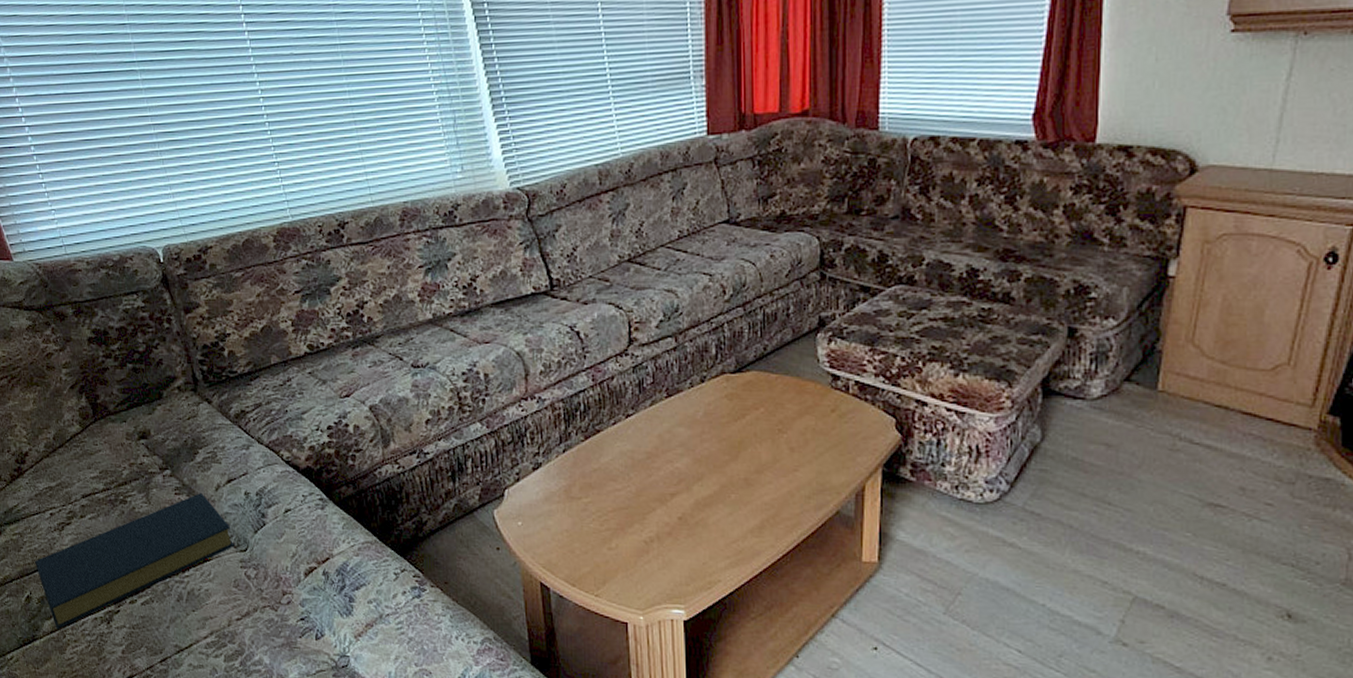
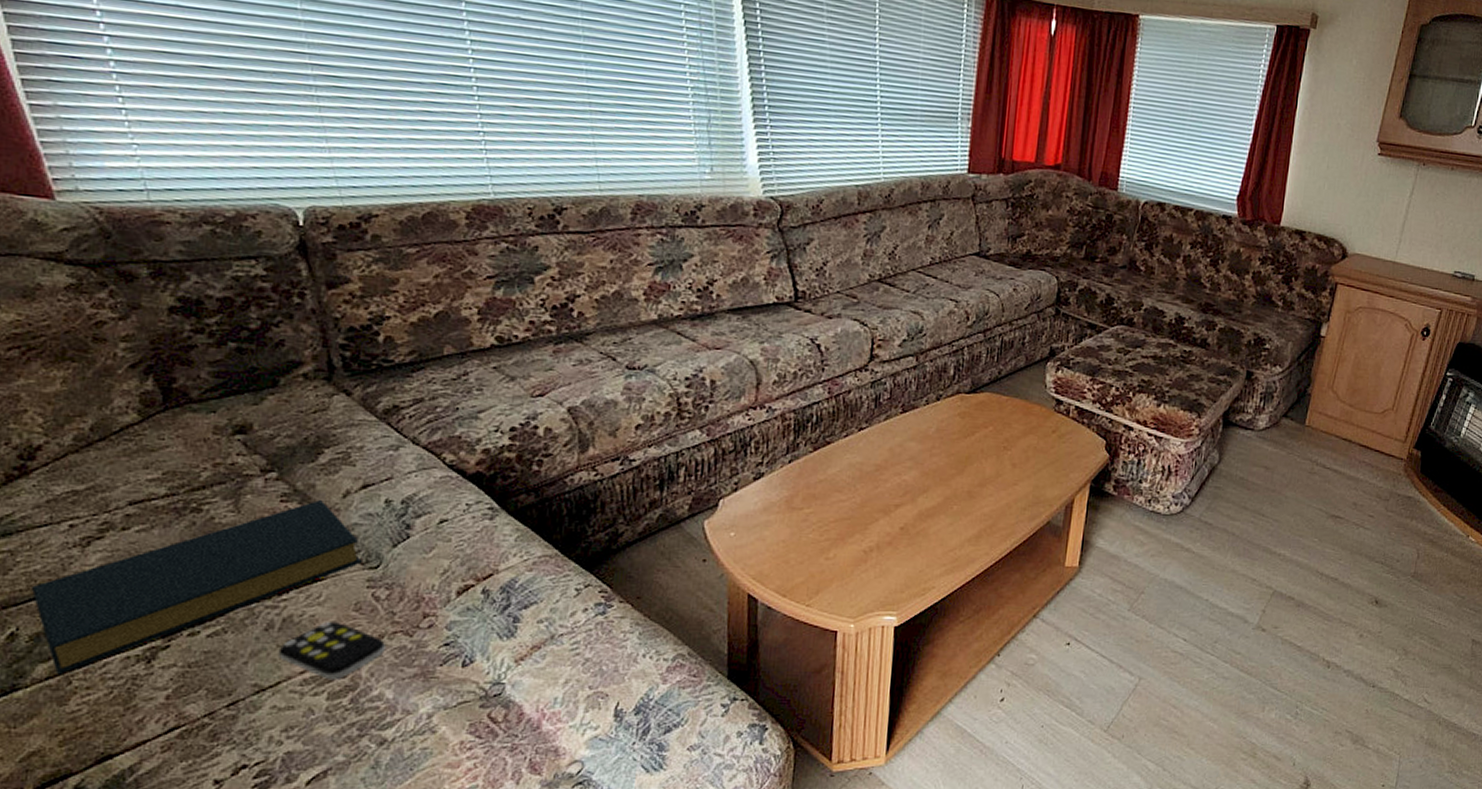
remote control: none [187,595,260,644] -> present [278,621,387,679]

